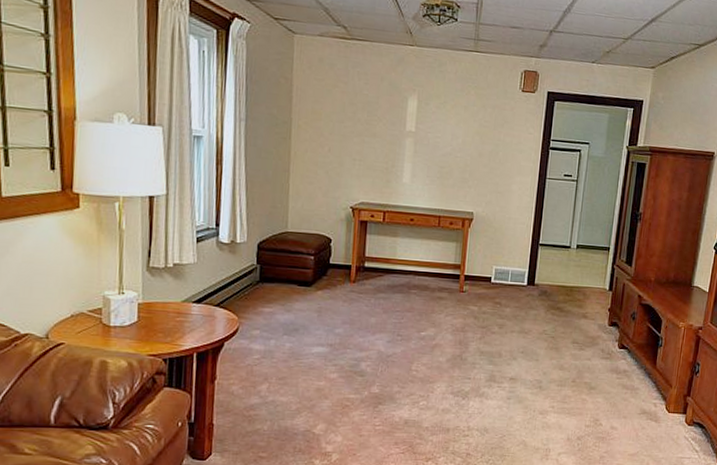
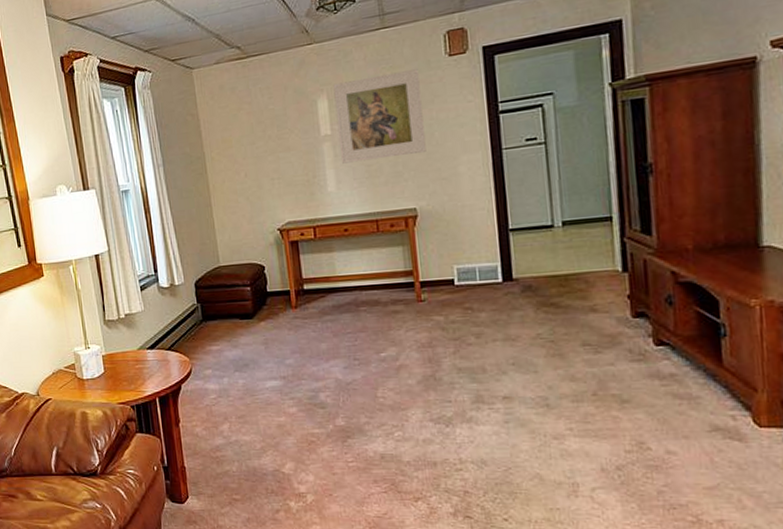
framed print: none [419,87,497,167] -> present [333,69,426,164]

